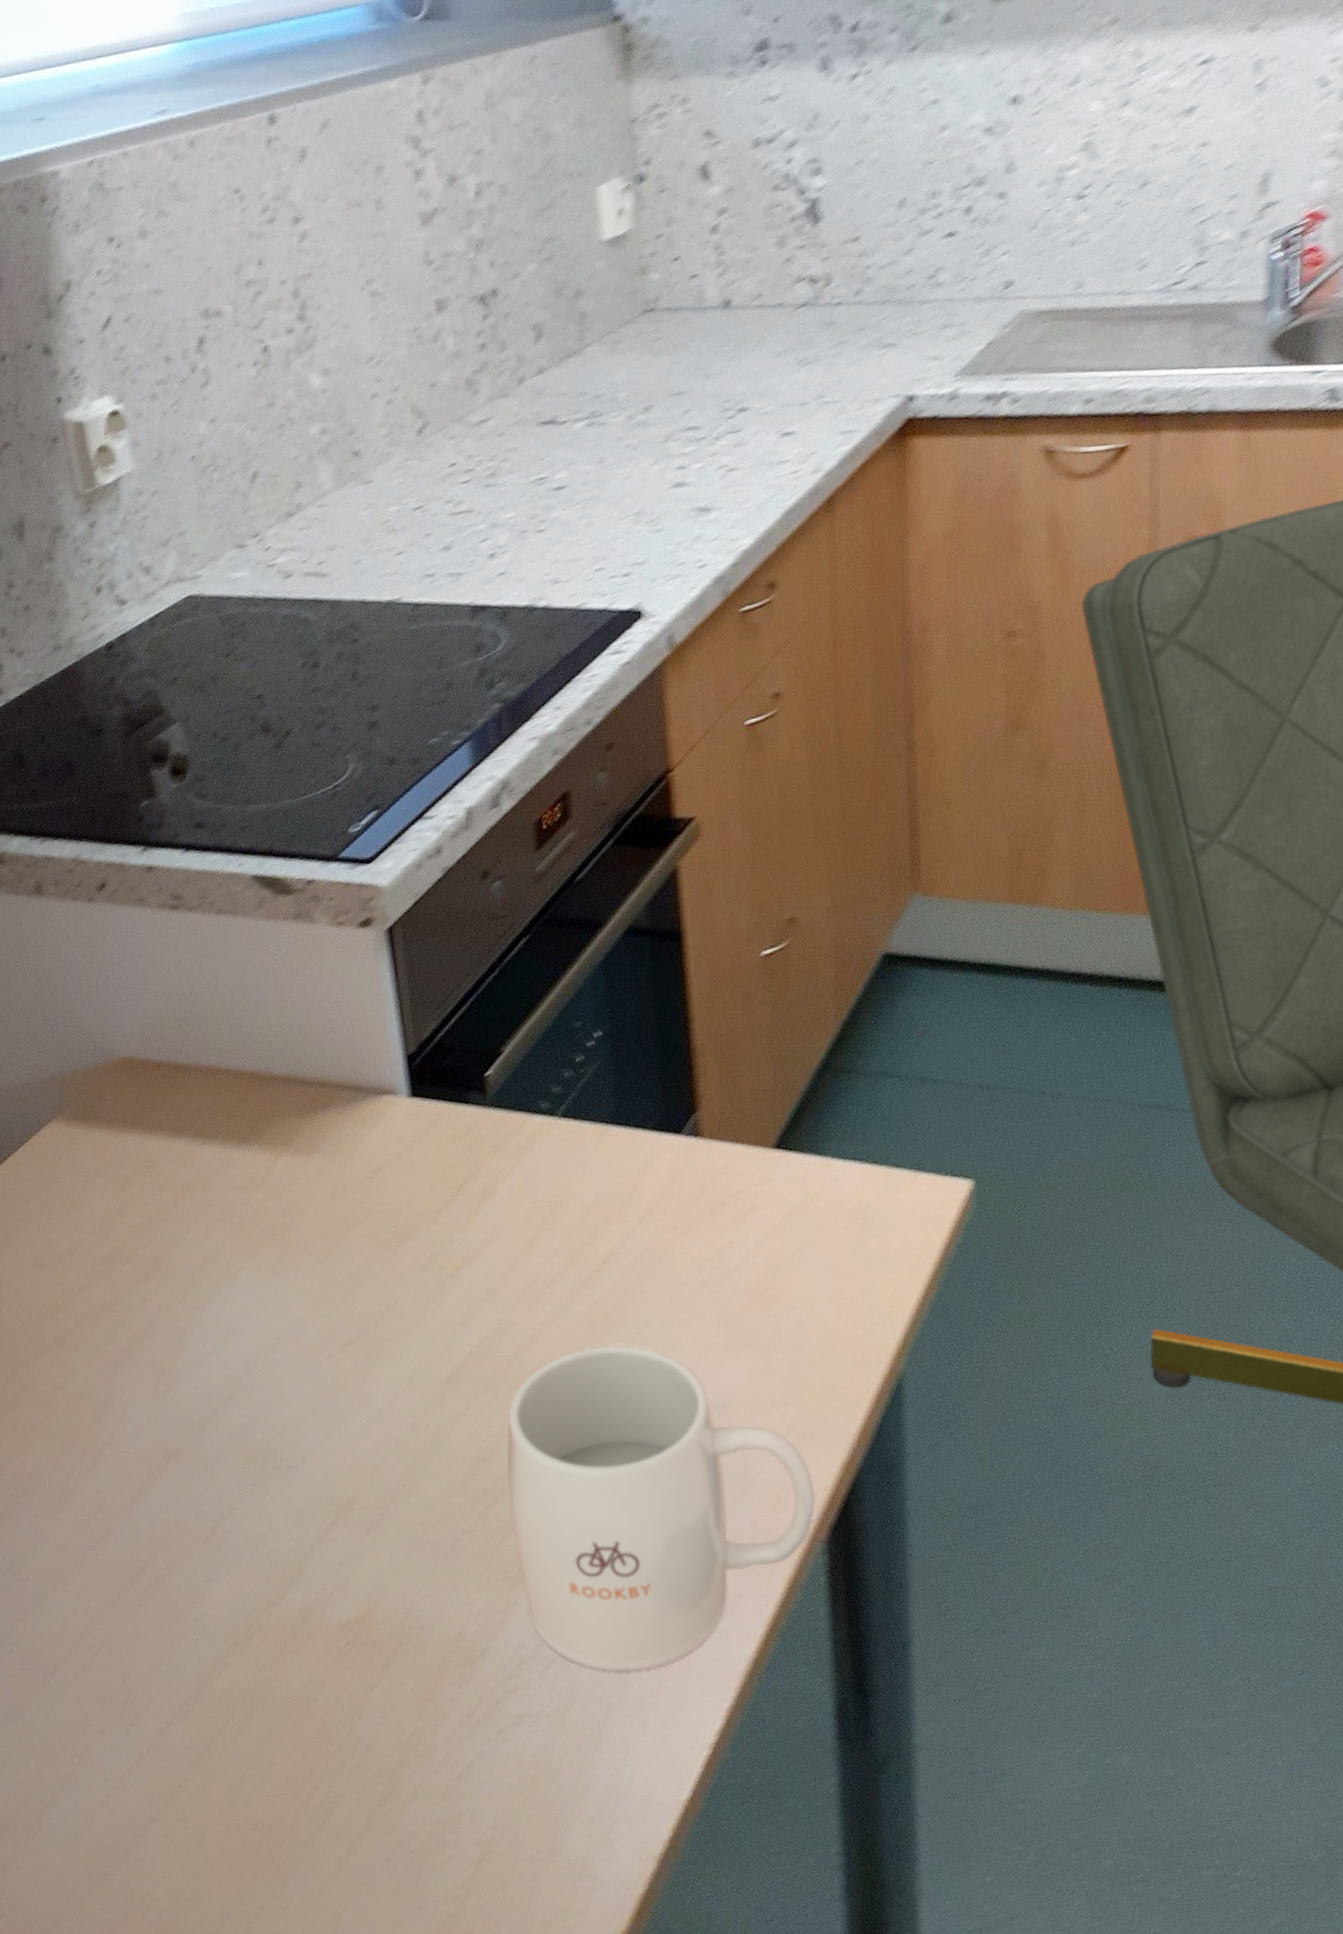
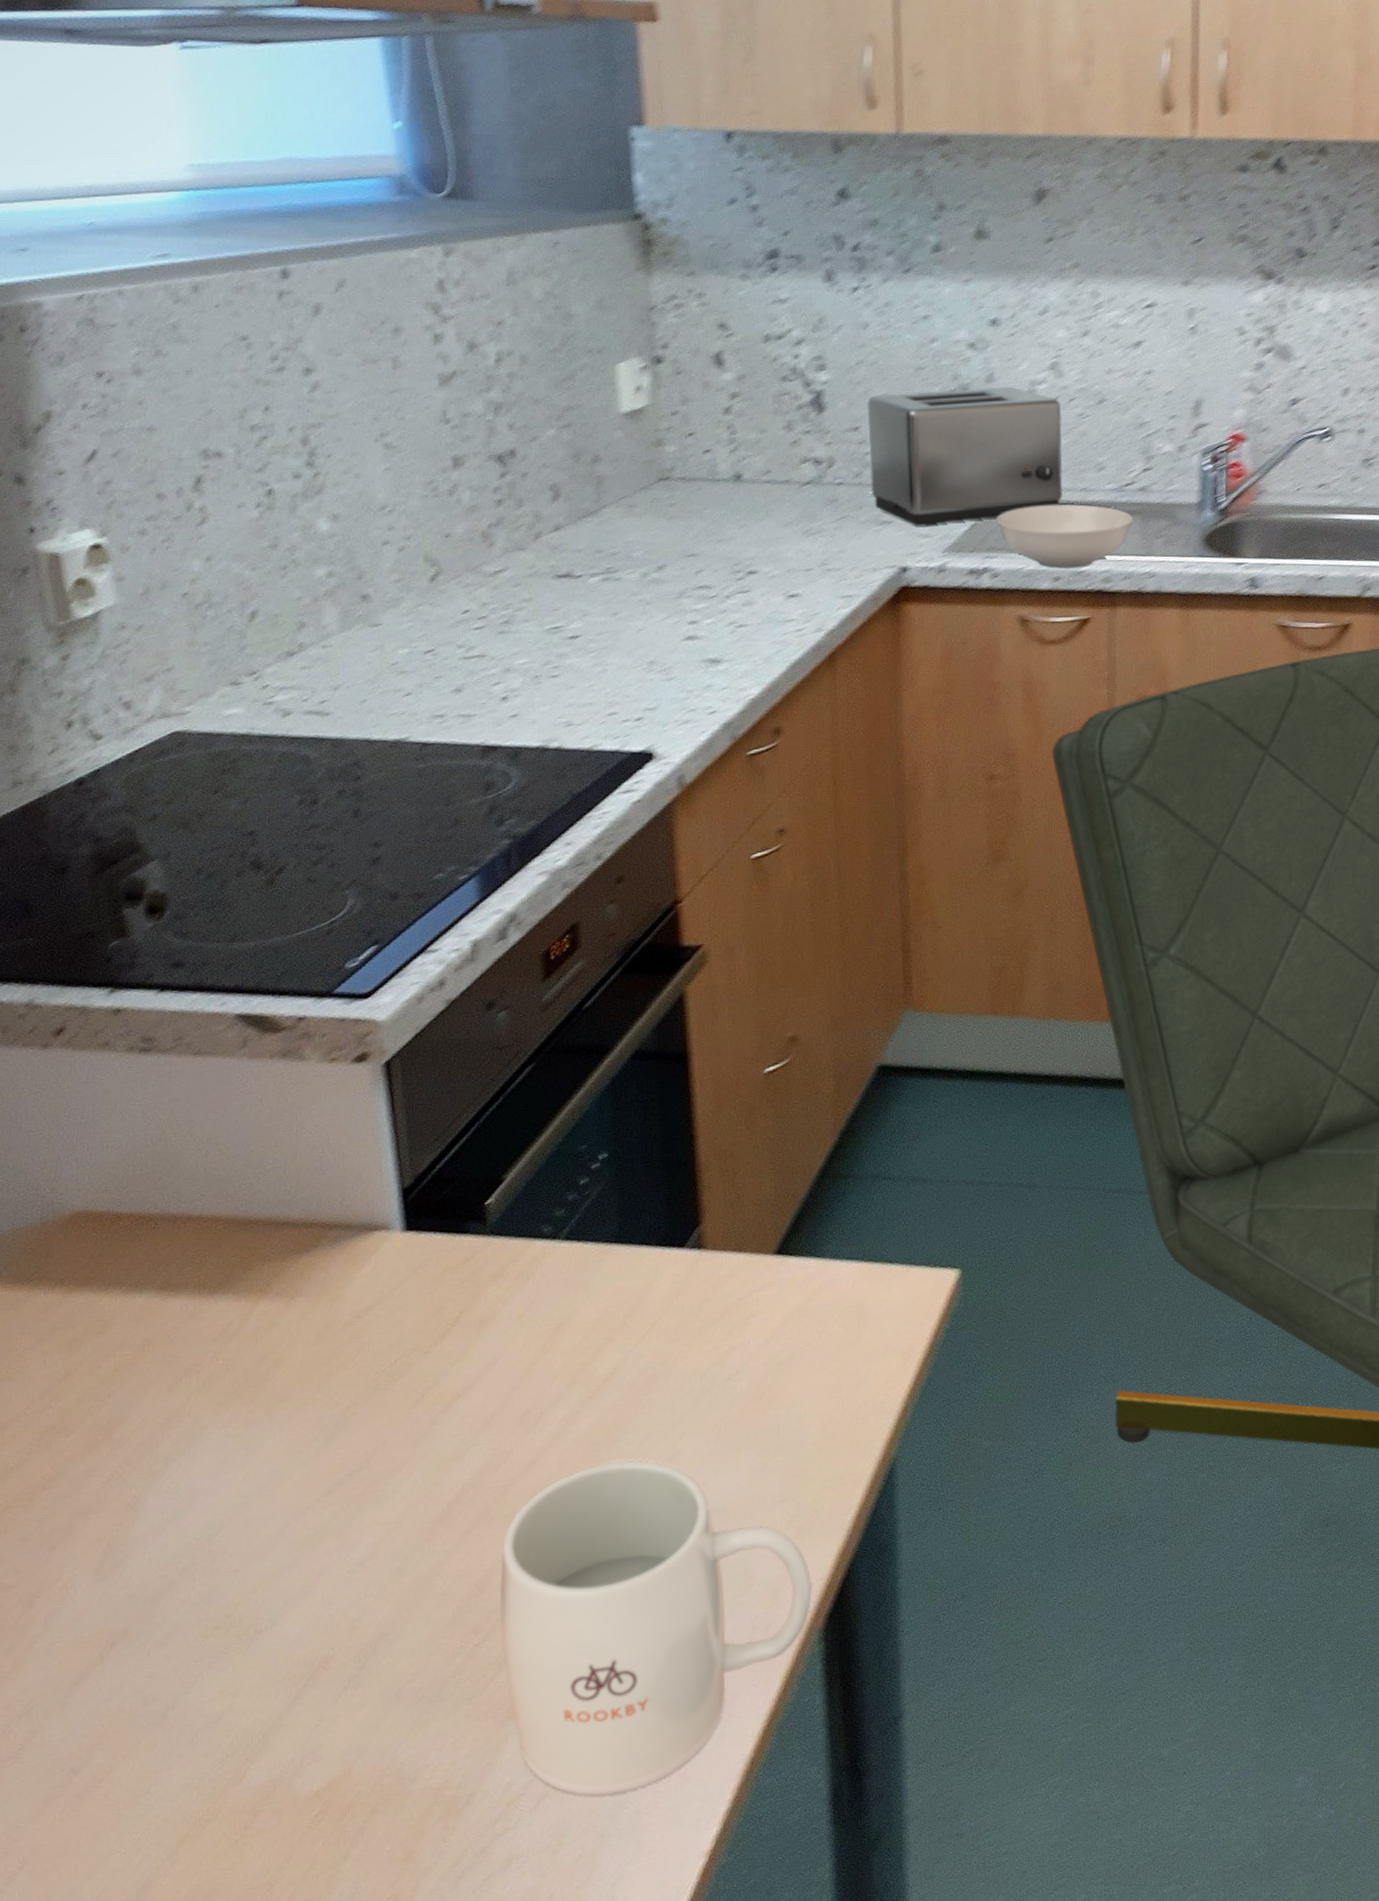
toaster: none [867,176,1097,347] -> present [866,386,1063,526]
bowl: none [1016,310,1183,390] -> present [996,503,1133,570]

